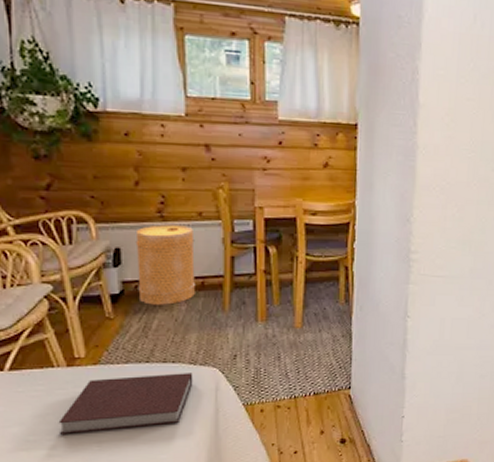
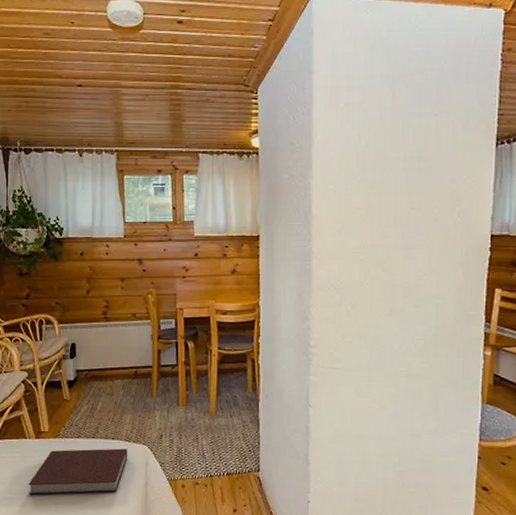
basket: present [135,224,196,305] -> none [86,324,131,390]

